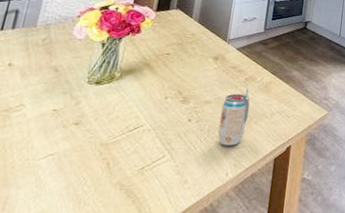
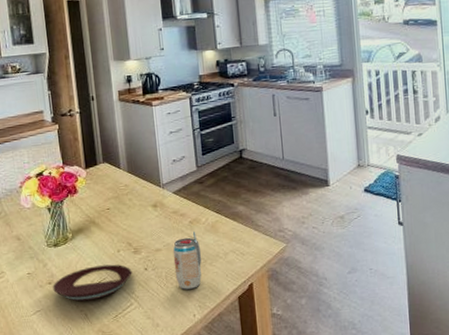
plate: none [78,110,175,148] -> present [53,264,132,302]

